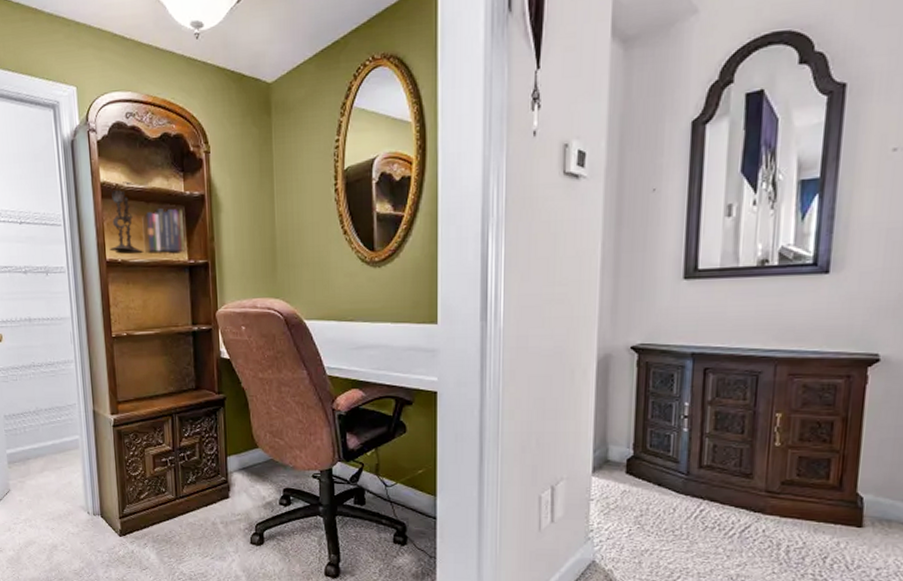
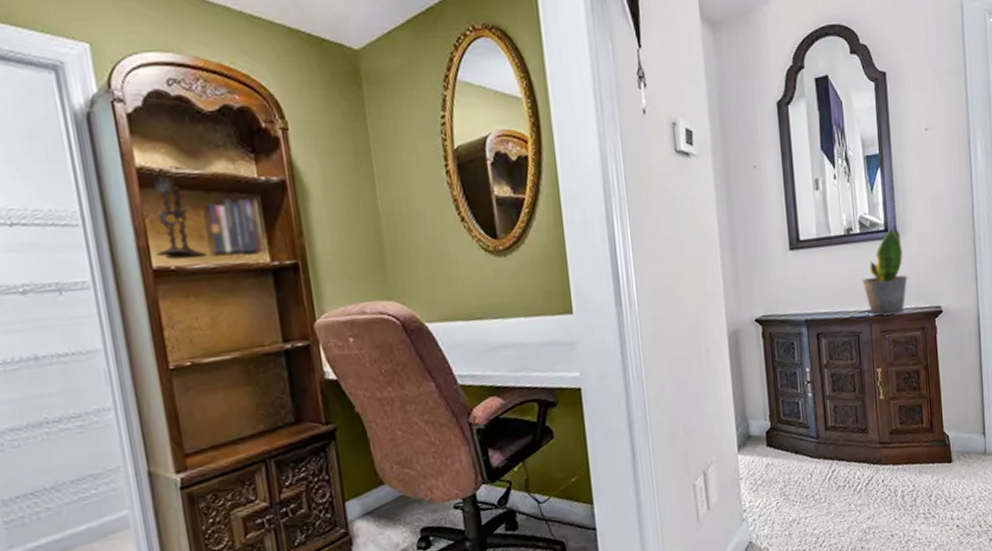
potted plant: none [772,262,836,360] -> present [862,228,908,317]

